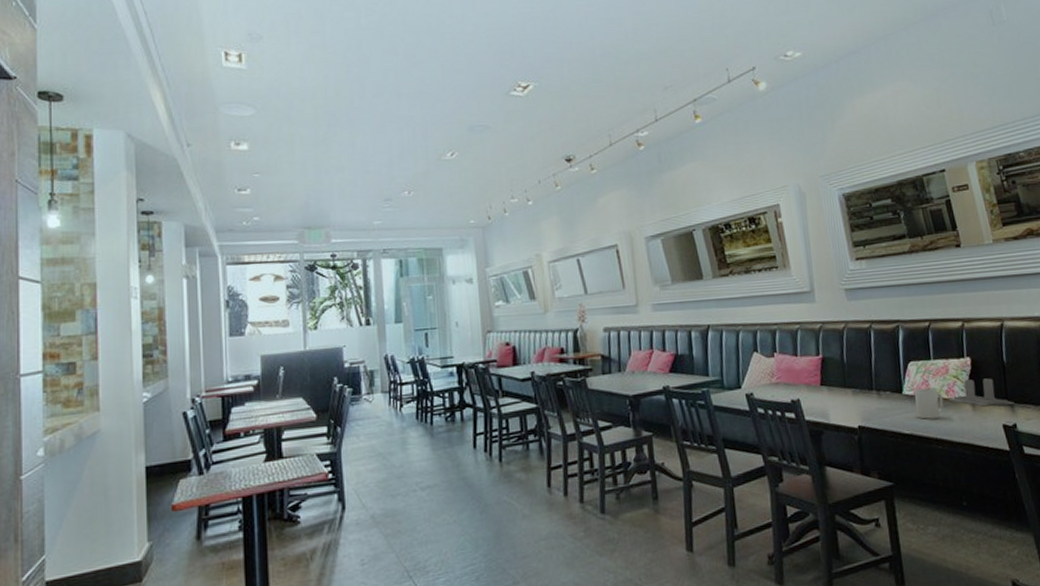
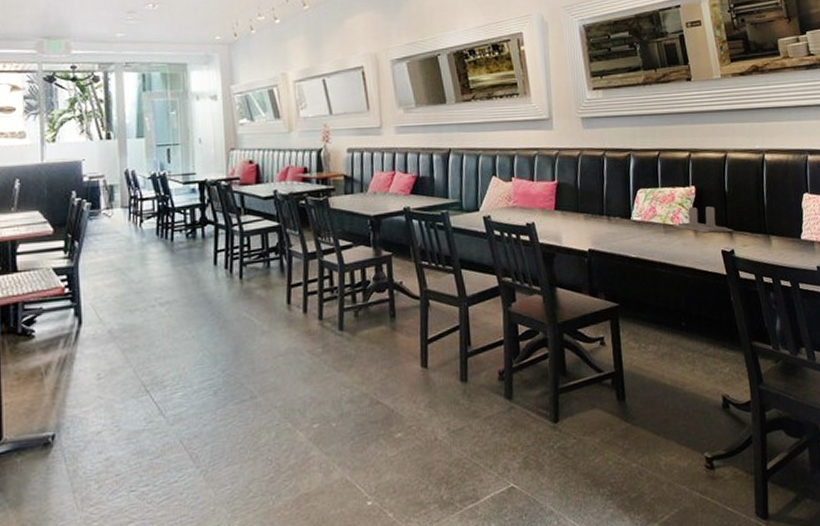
mug: present [914,388,944,420] -> none [641,214,669,244]

